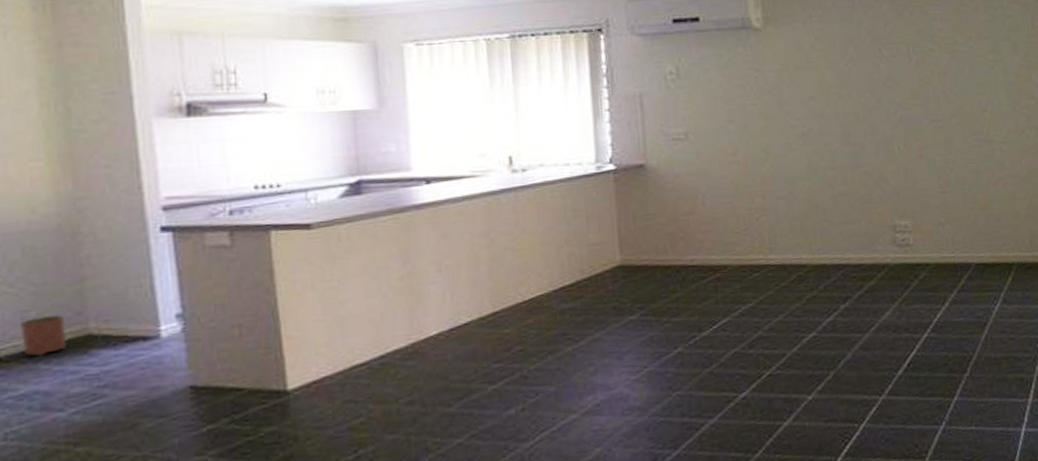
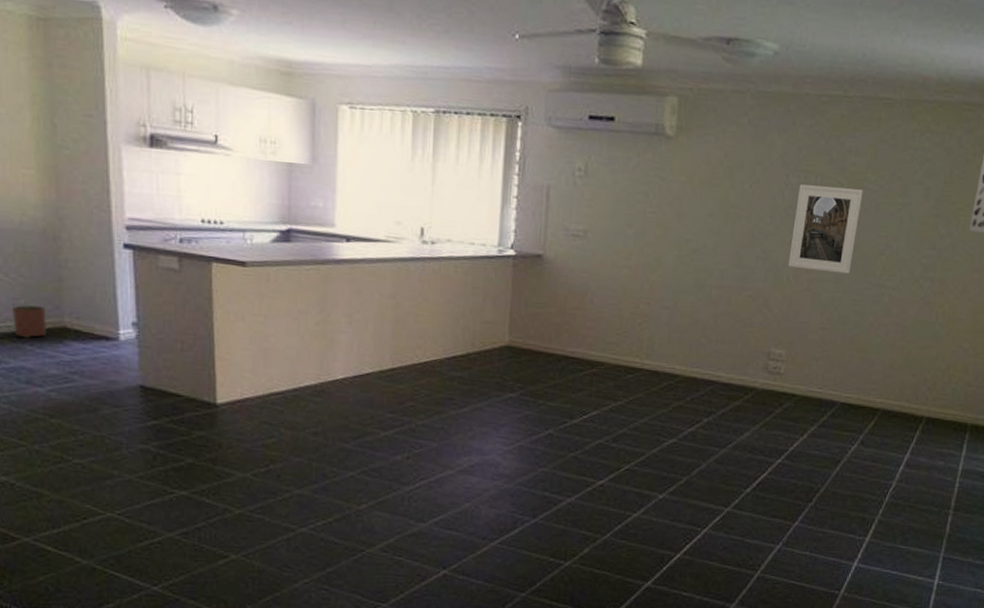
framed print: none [893,53,959,138] -> present [788,184,863,274]

